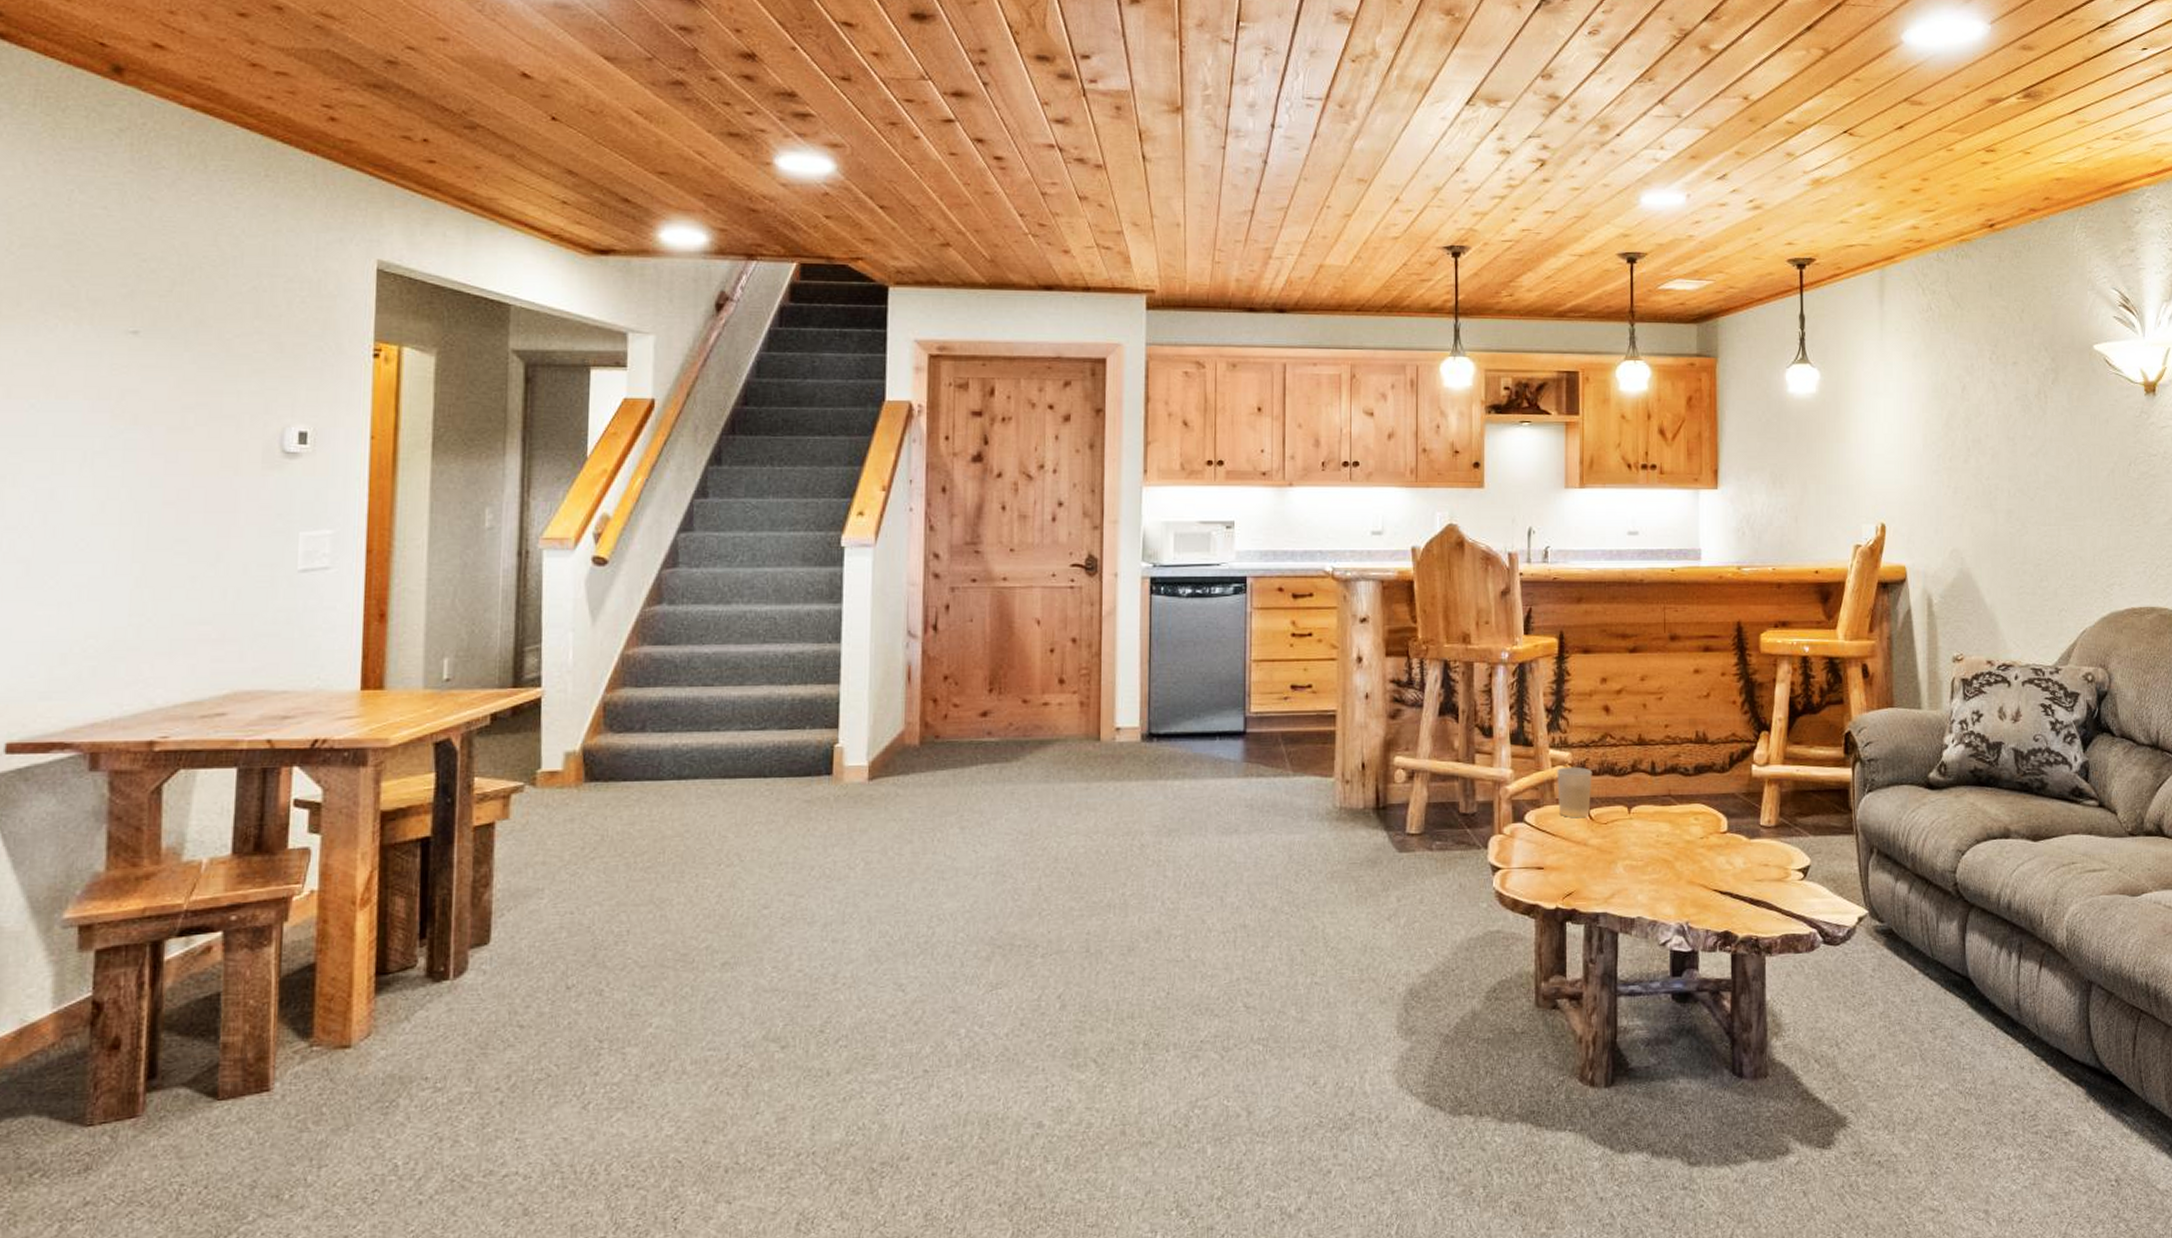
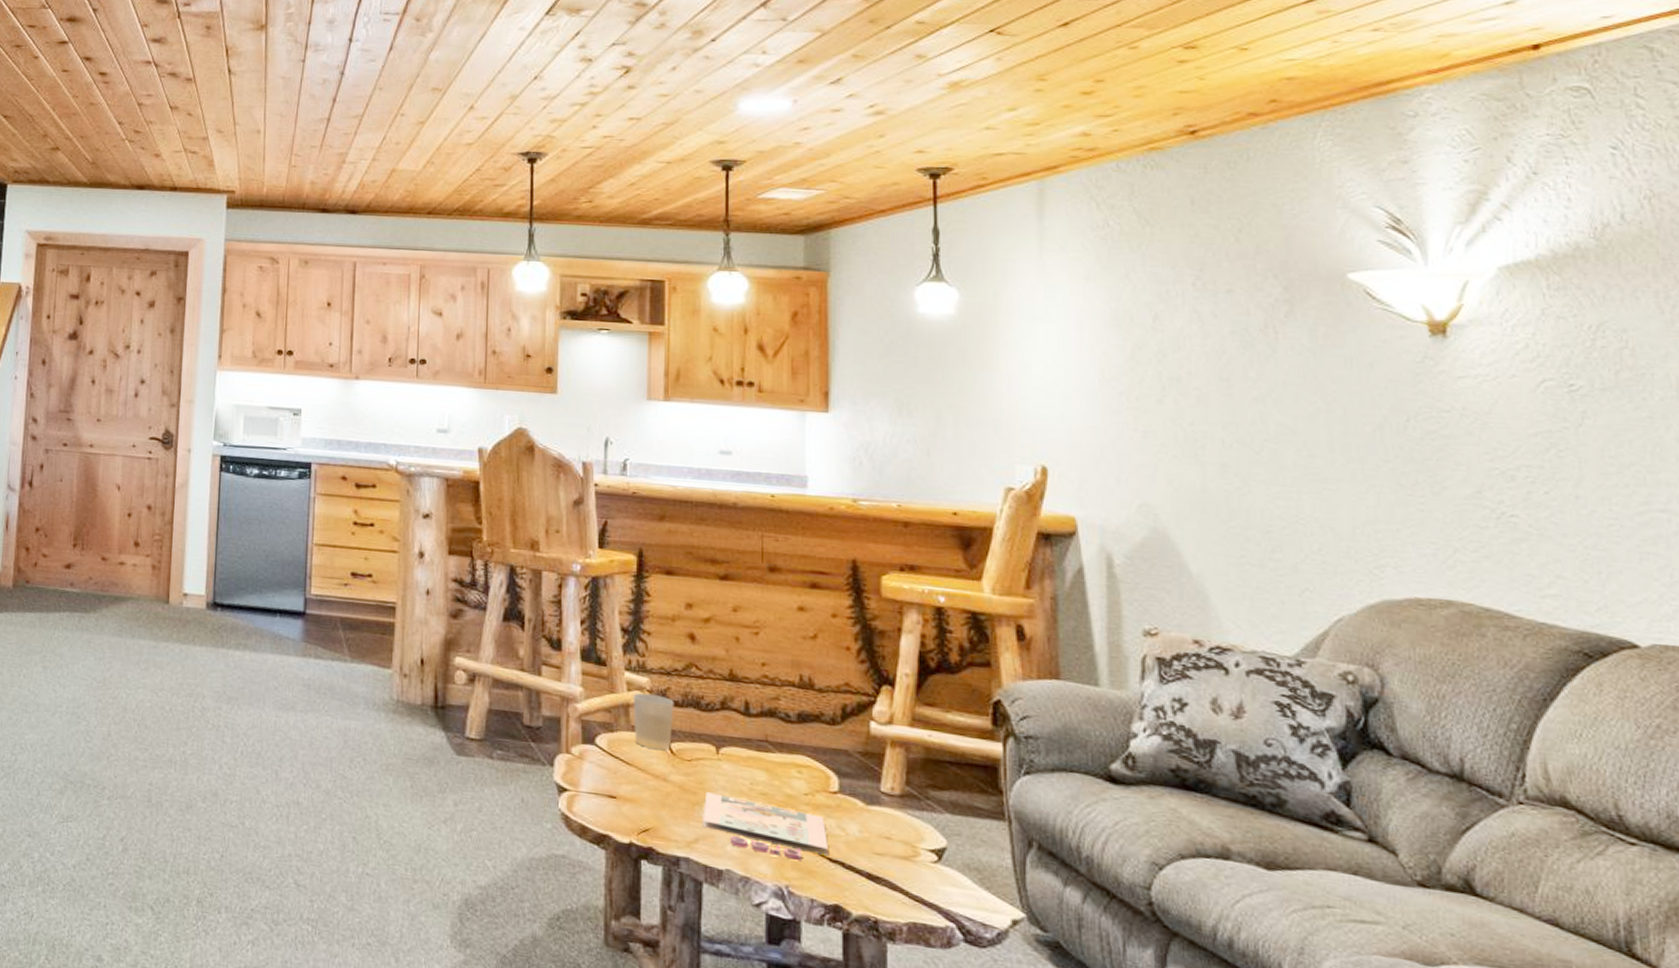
magazine: none [1617,849,1719,899] -> present [702,792,828,862]

